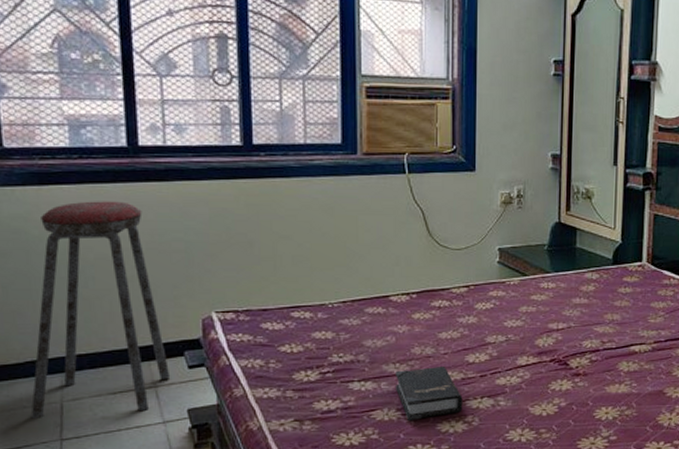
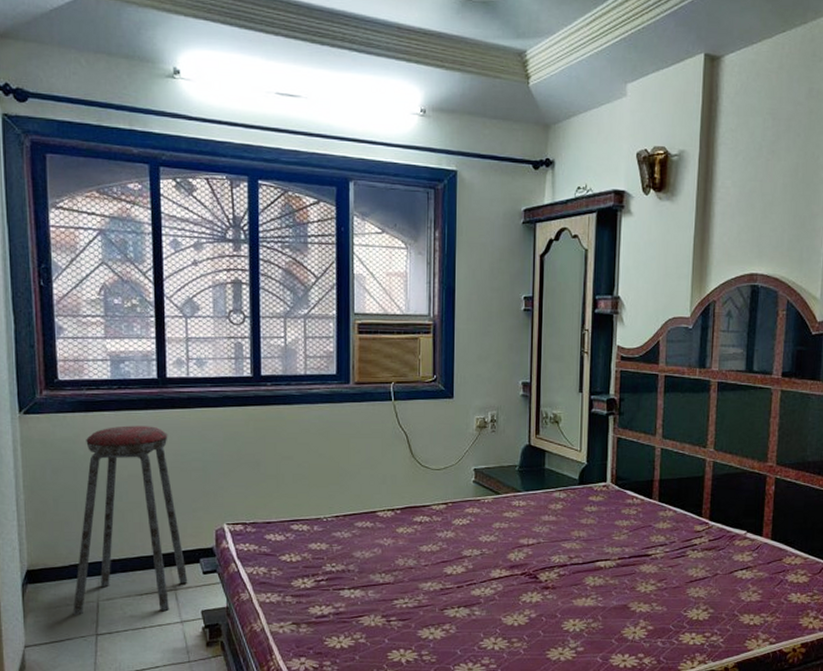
hardback book: present [396,365,463,420] -> none [382,576,441,626]

